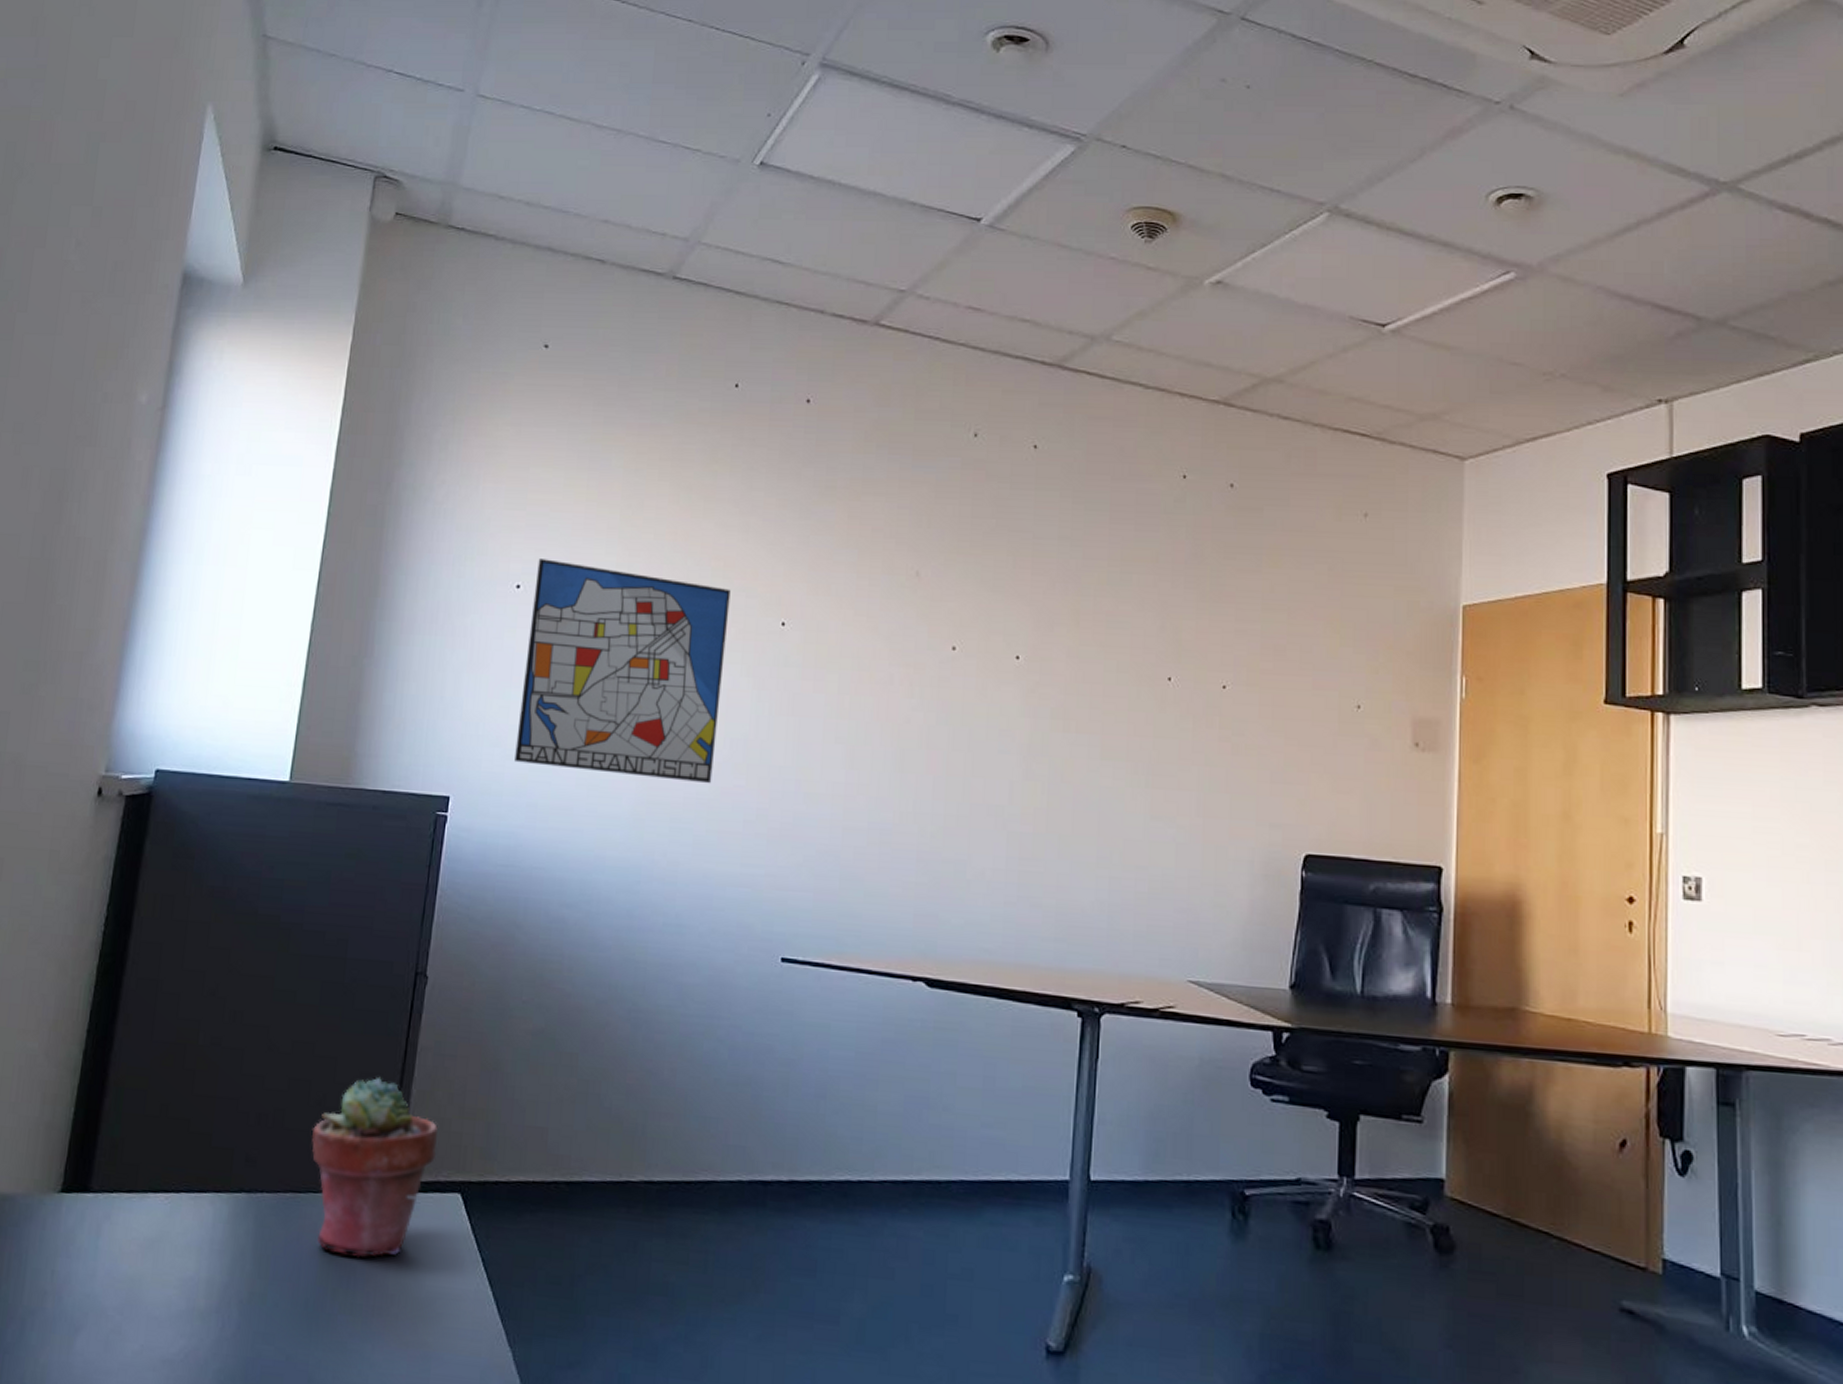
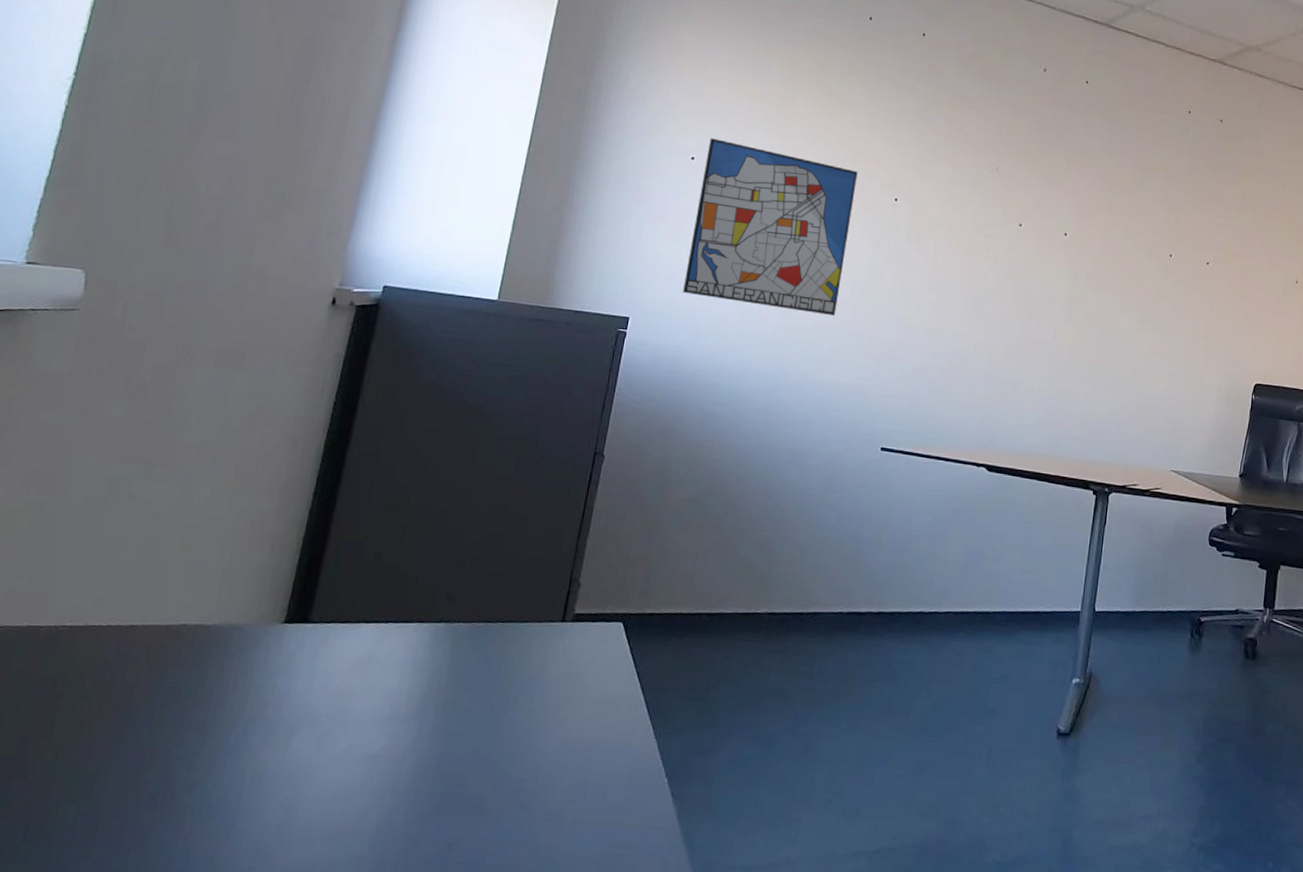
potted succulent: present [311,1076,438,1258] -> none [502,532,607,673]

